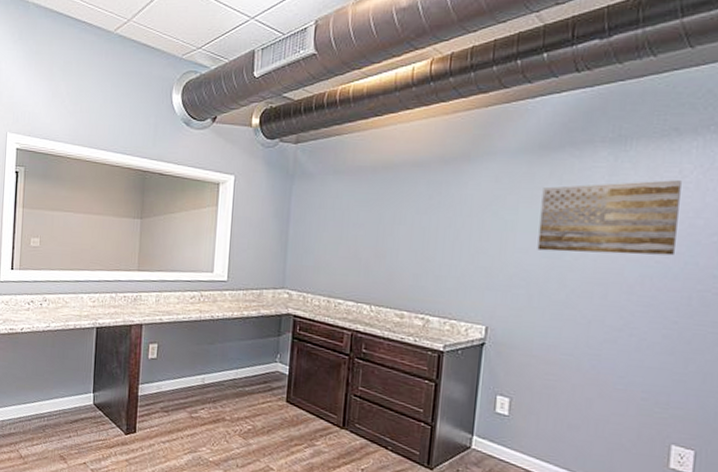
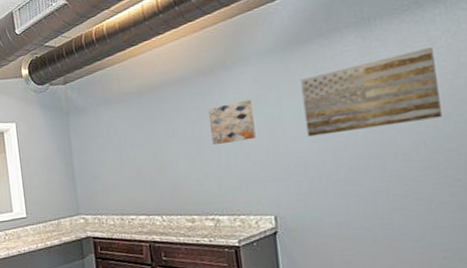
wall art: none [439,198,488,242] -> present [207,99,256,146]

